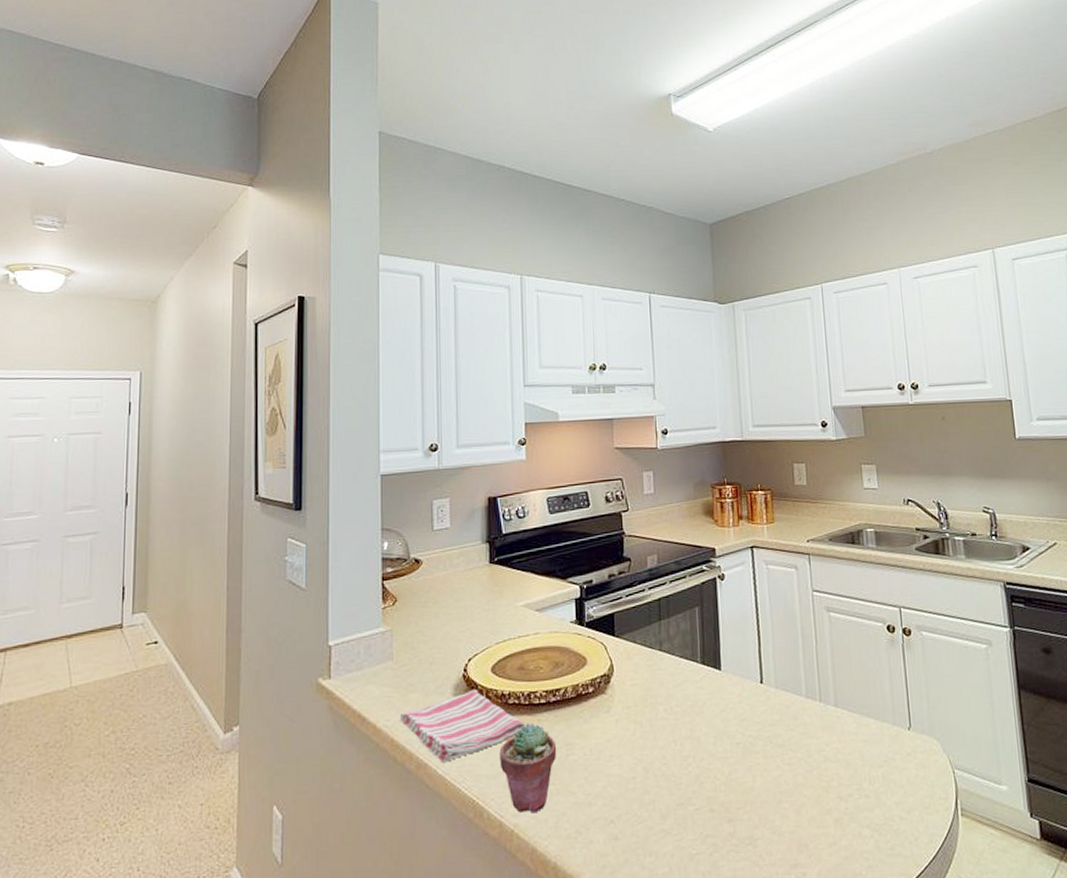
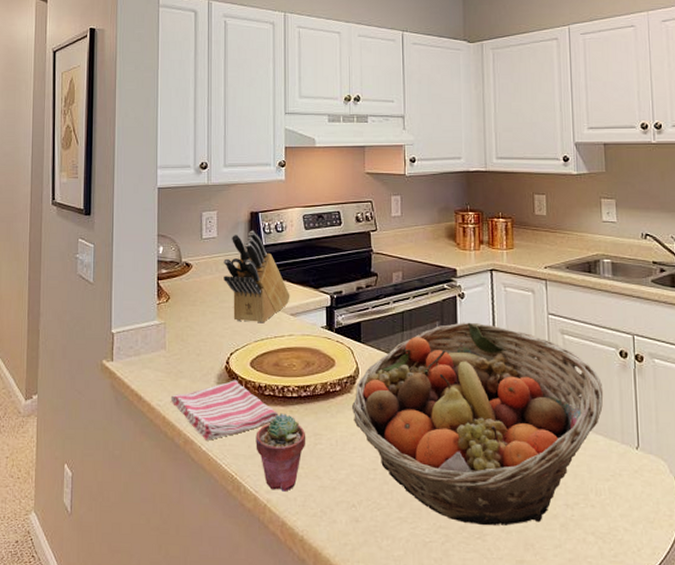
knife block: none [458,517,535,623] -> present [223,230,290,323]
fruit basket: none [607,605,873,830] -> present [352,322,604,526]

